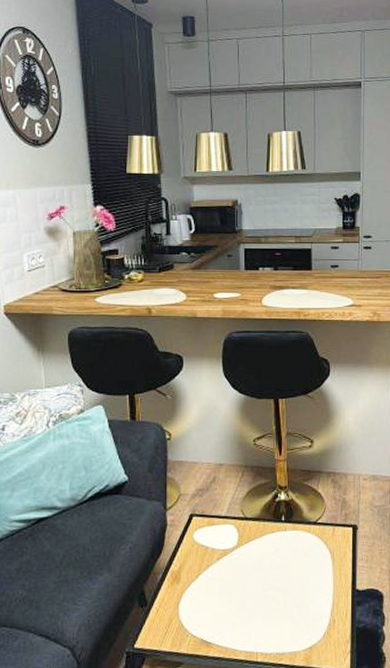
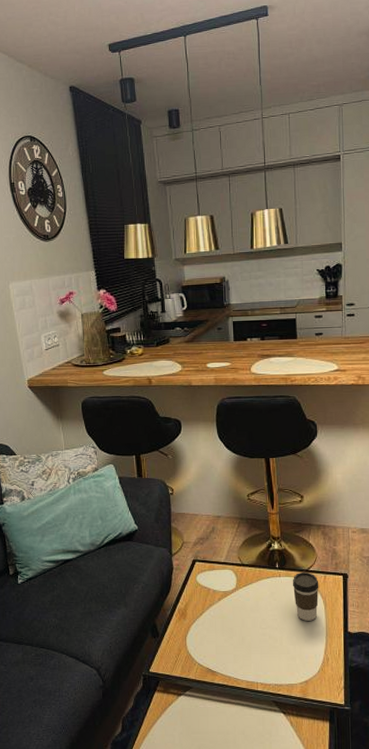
coffee cup: none [298,524,327,579] -> present [292,571,319,621]

